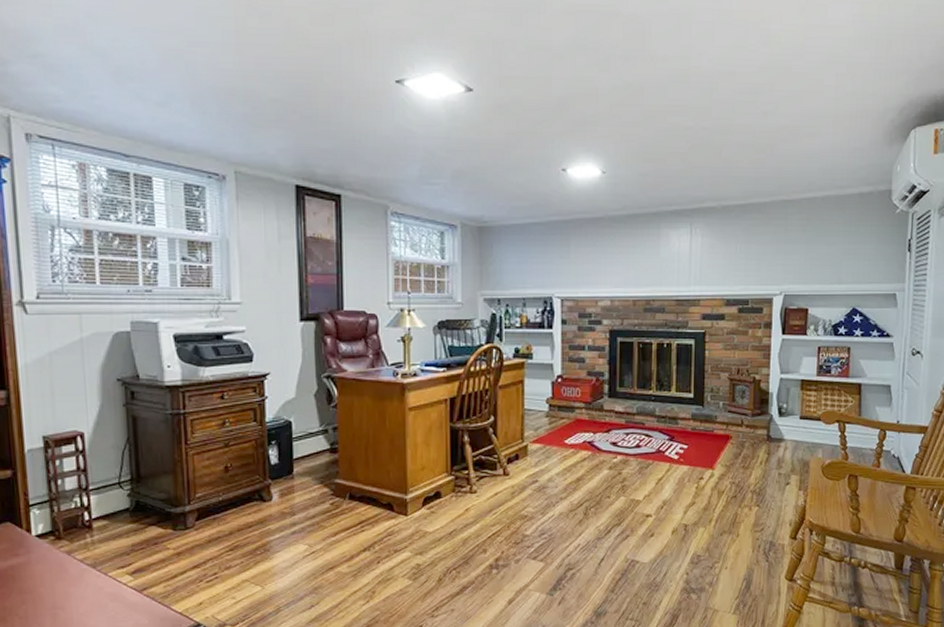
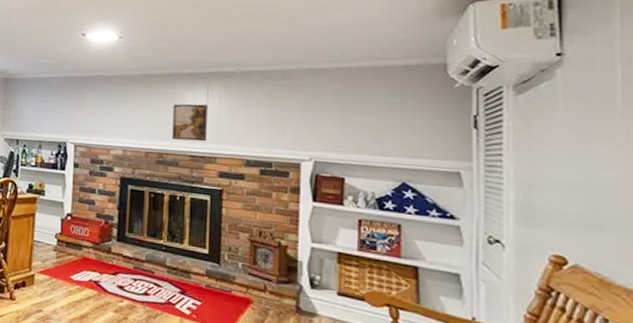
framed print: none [658,244,691,284] -> present [172,104,208,142]

